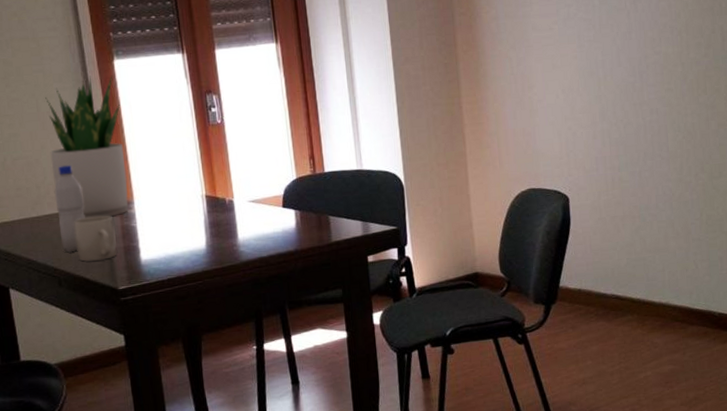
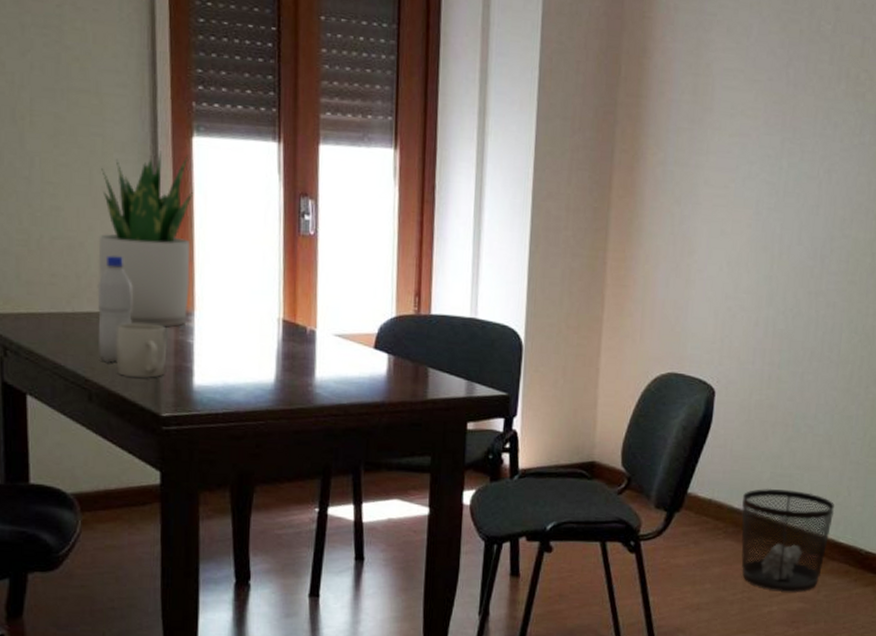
waste bin: none [607,271,686,358] -> present [741,488,834,591]

